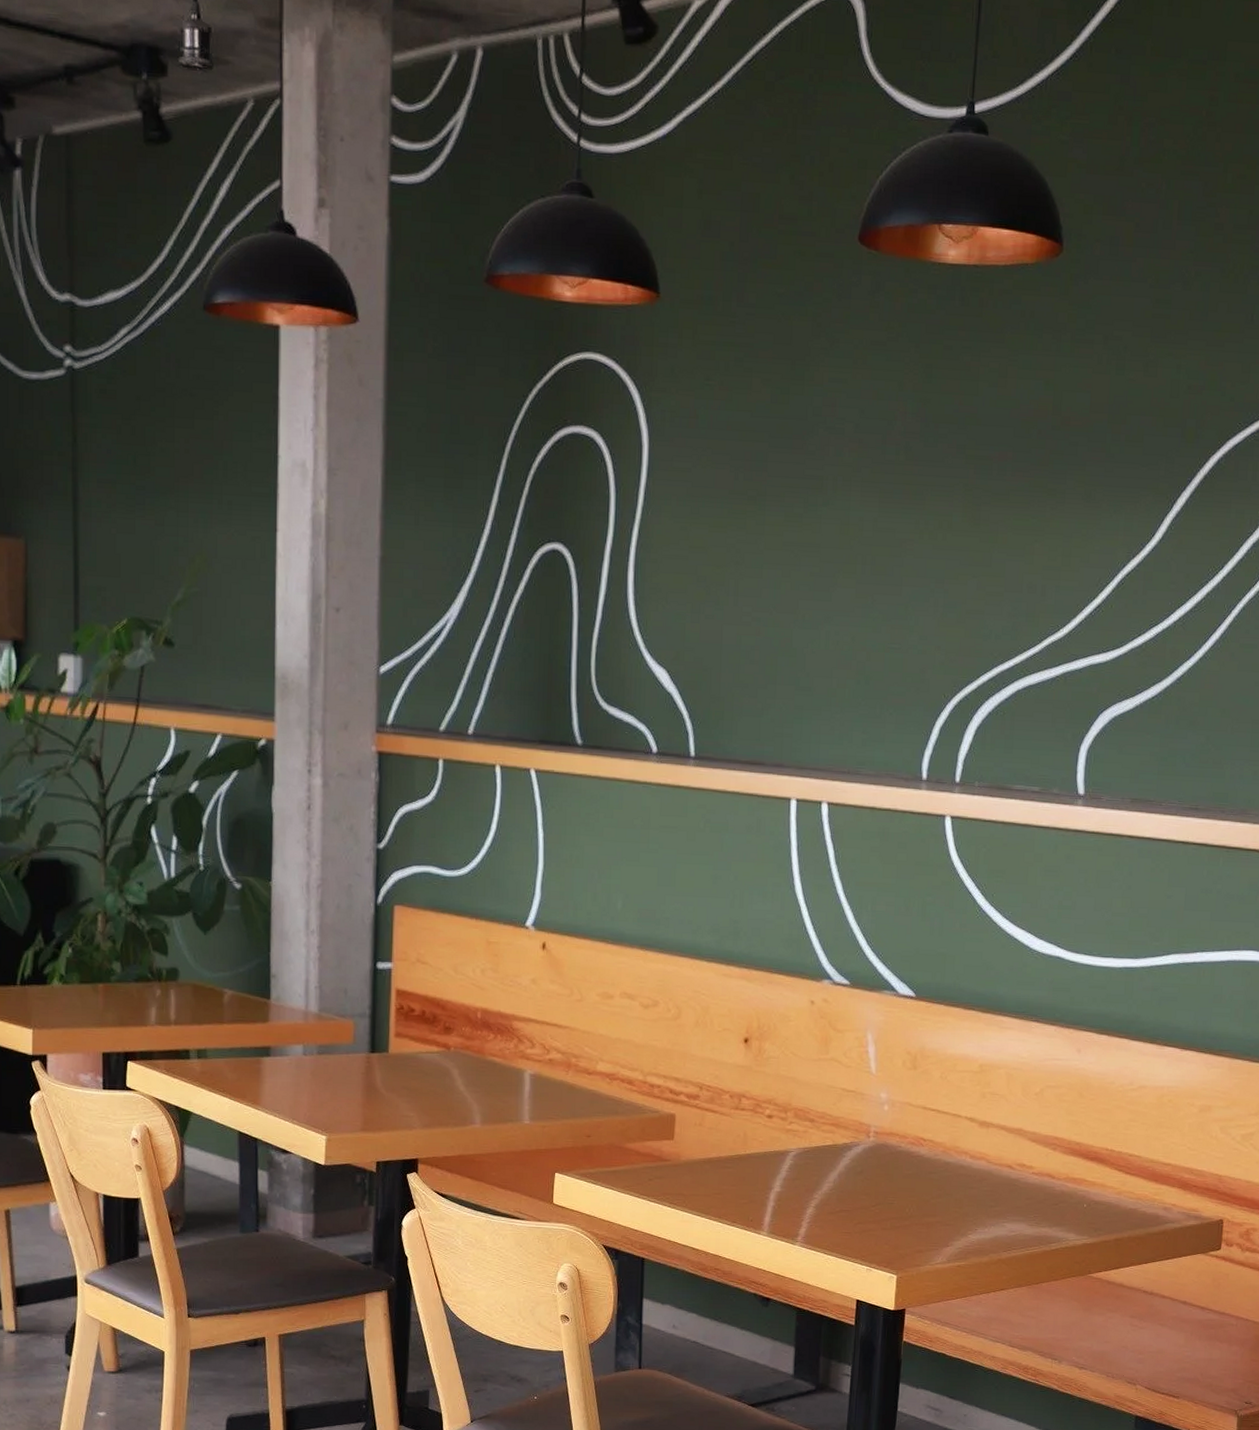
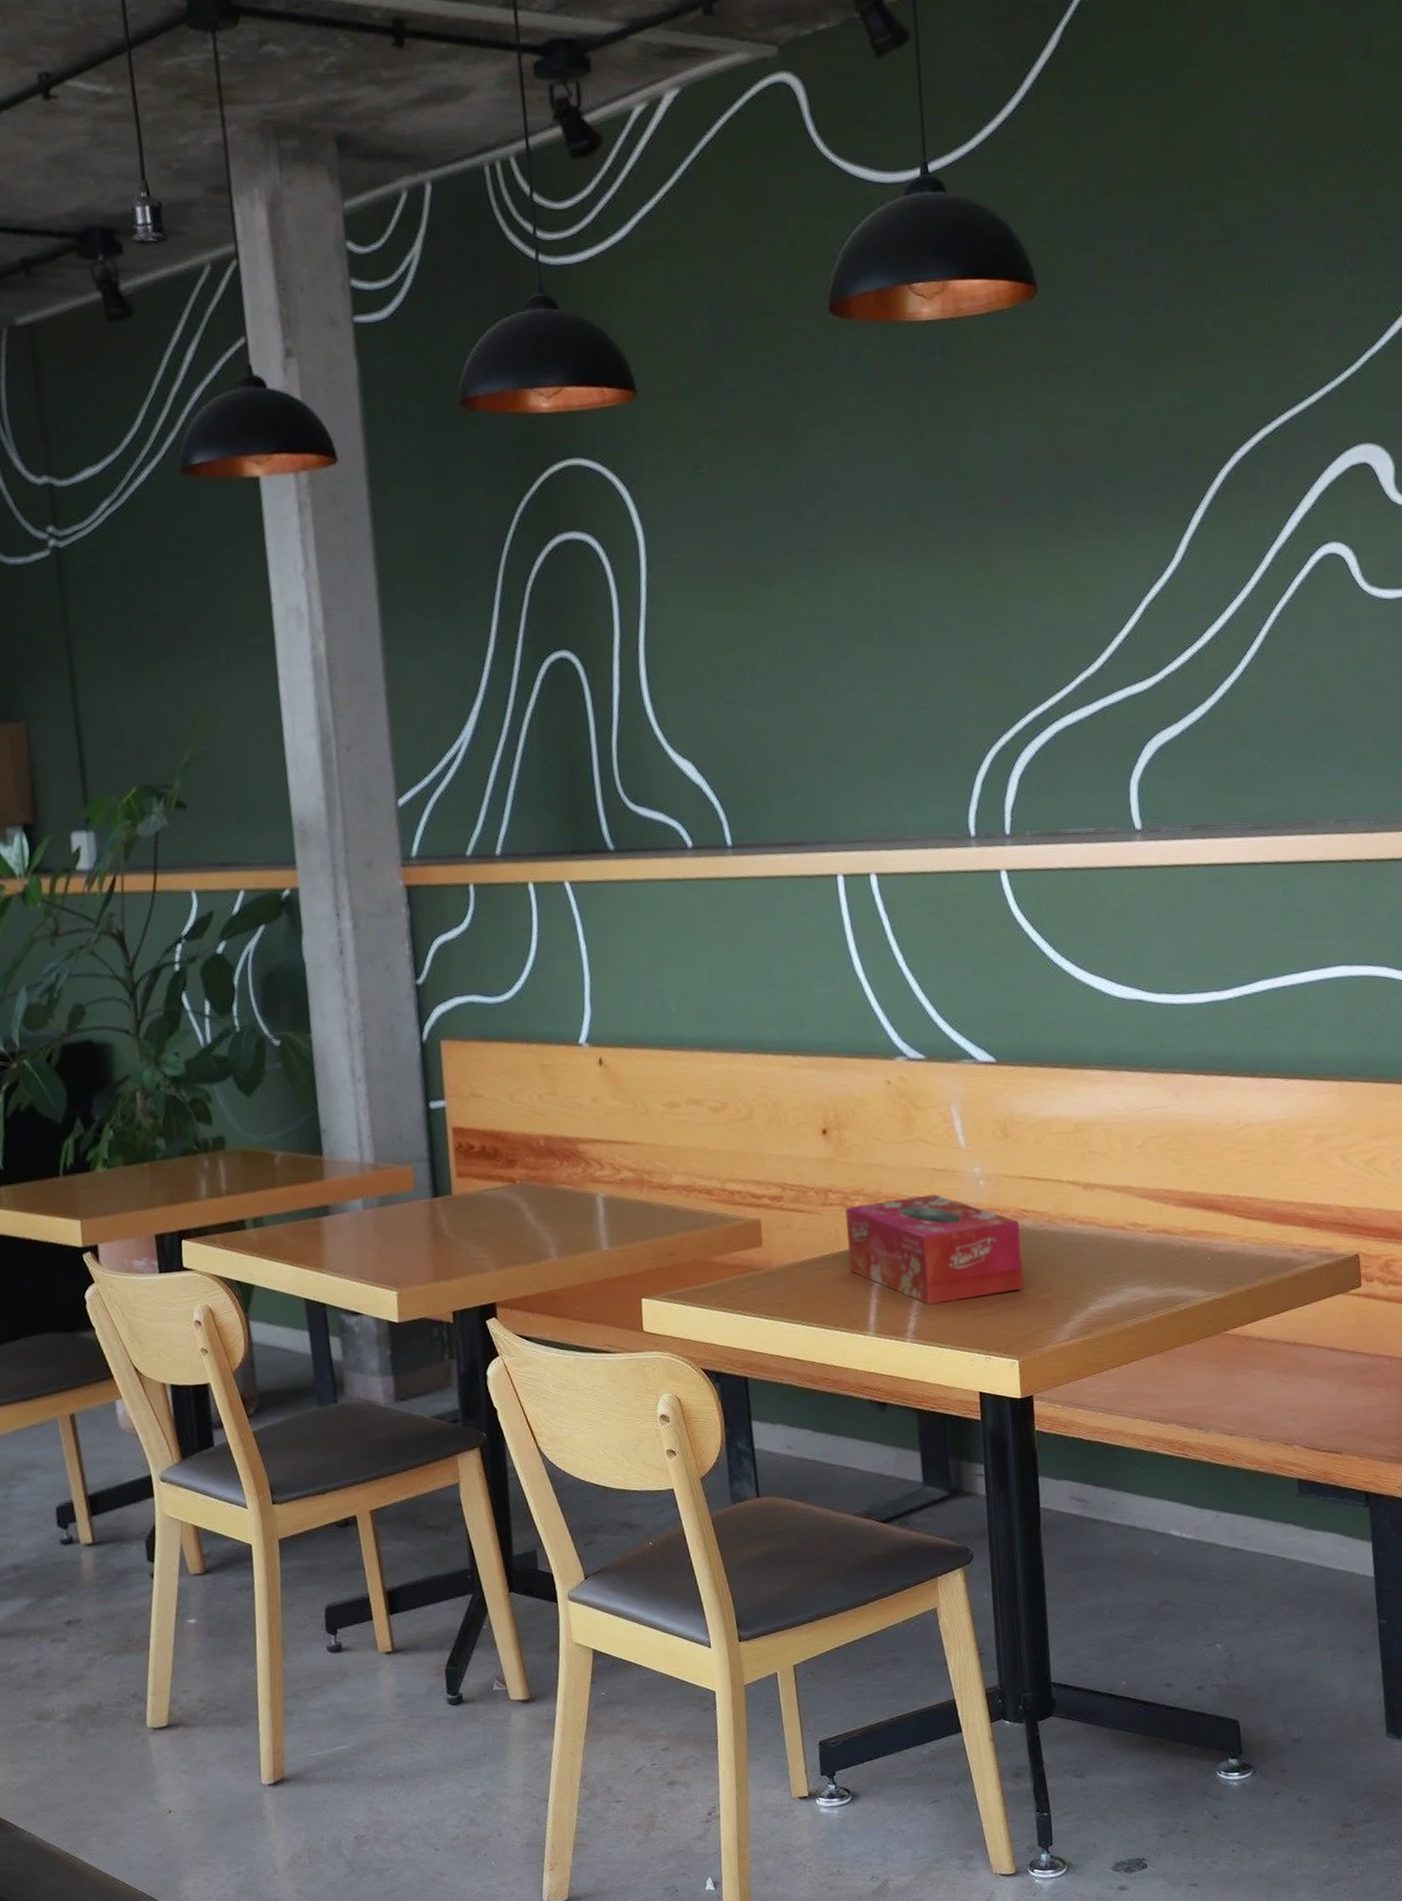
tissue box: none [752,1112,915,1215] -> present [844,1194,1024,1305]

